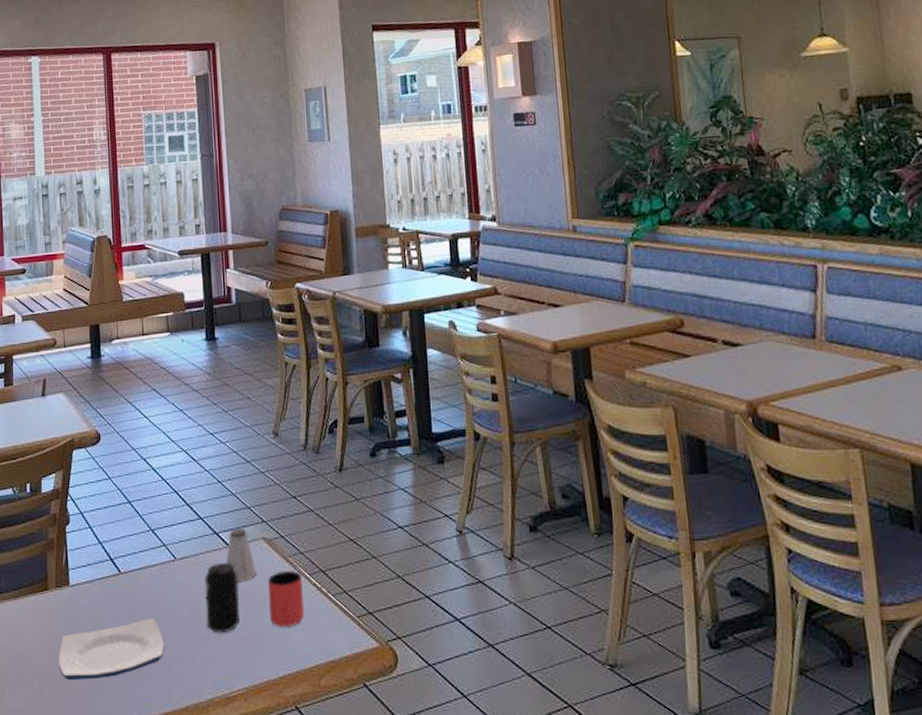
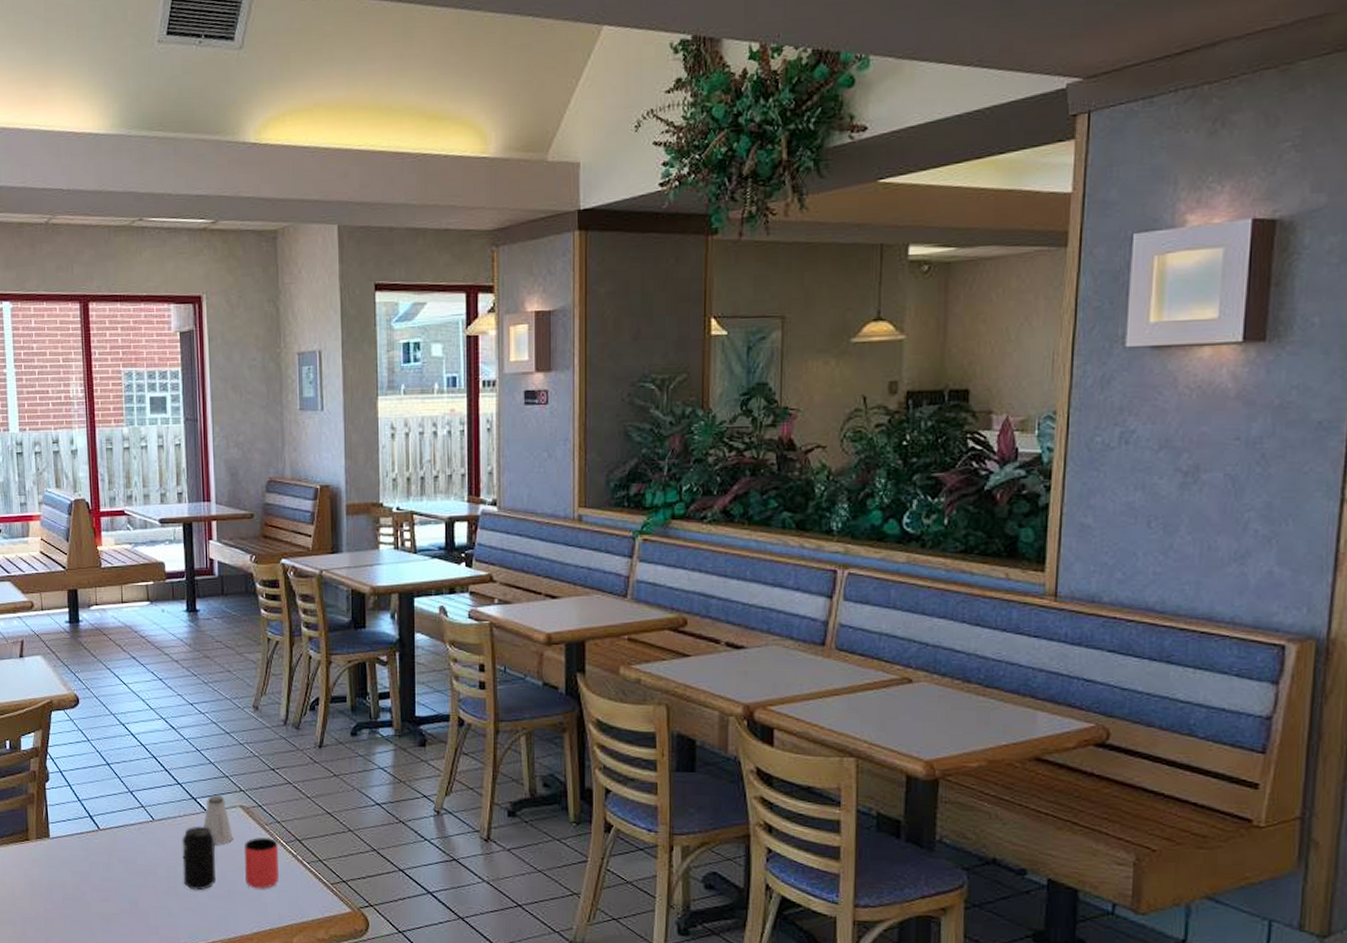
plate: present [58,617,165,680] -> none [40,871,142,924]

